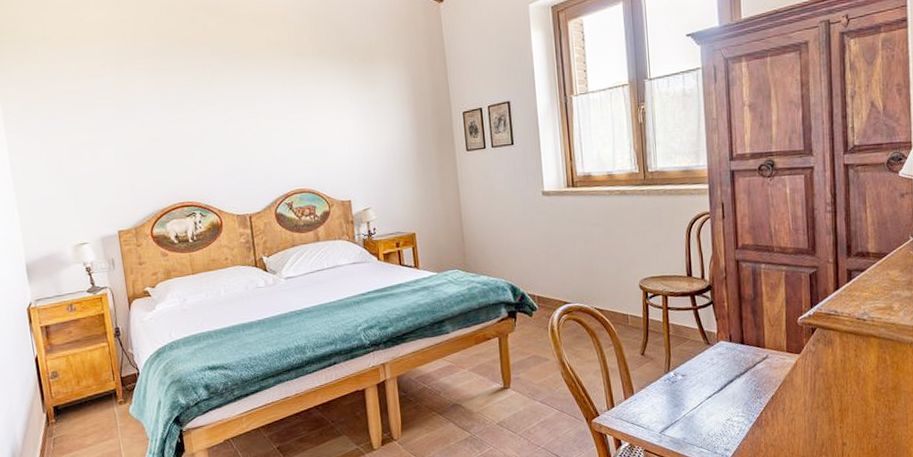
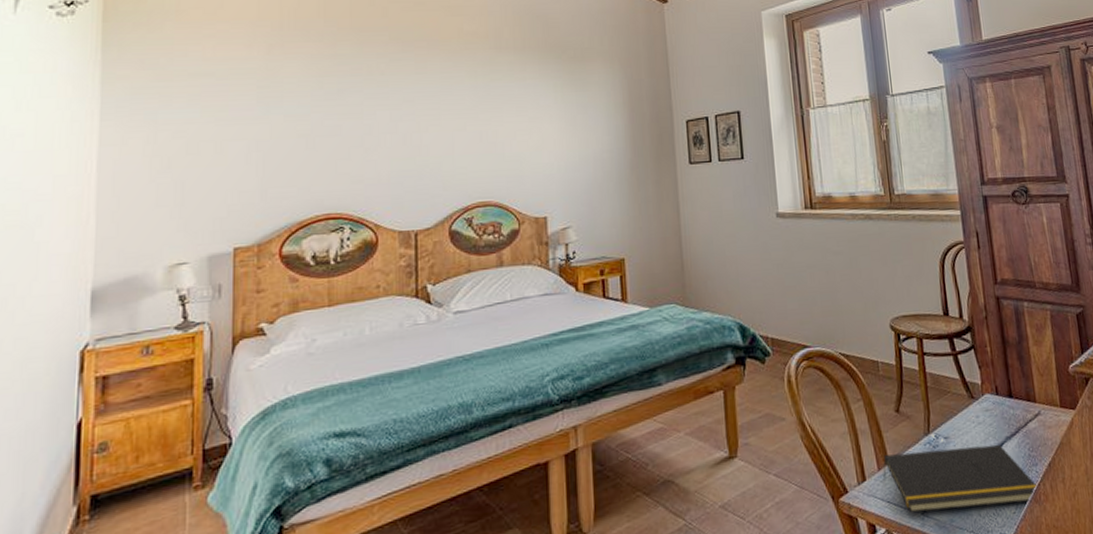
notepad: none [628,381,759,432] -> present [882,444,1037,514]

